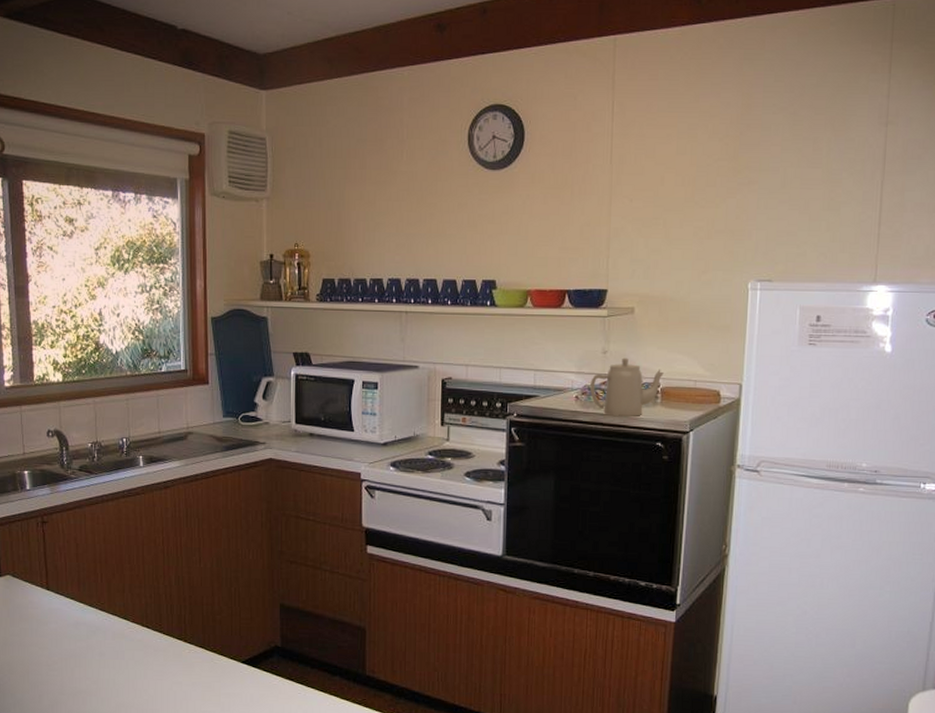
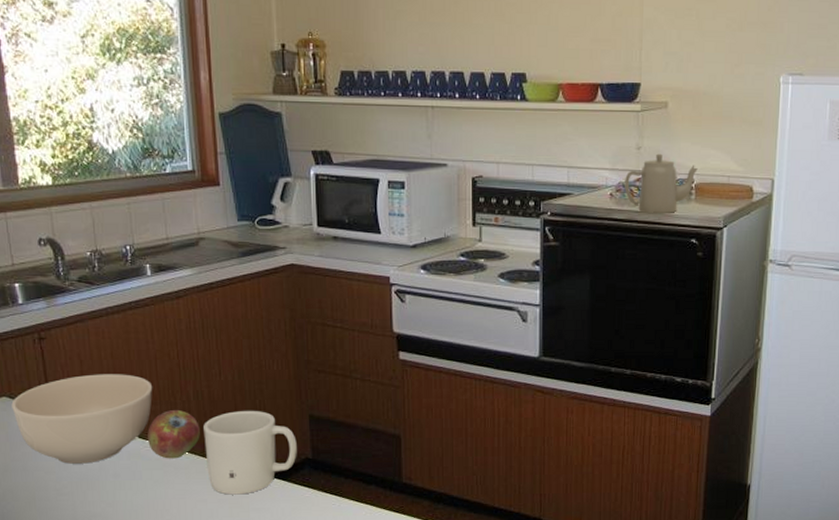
bowl: none [14,557,139,642] -> present [11,374,153,464]
fruit: none [132,593,179,641] -> present [148,409,200,459]
mug: none [182,597,267,679] -> present [203,410,297,495]

